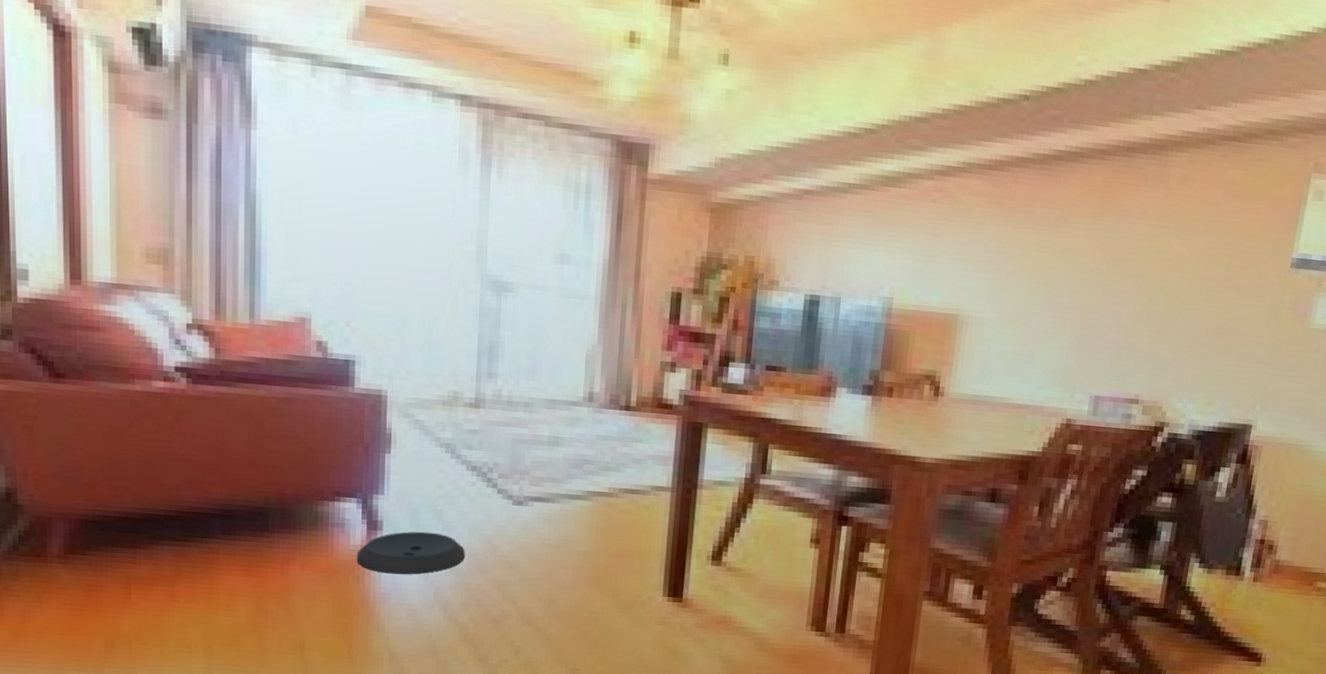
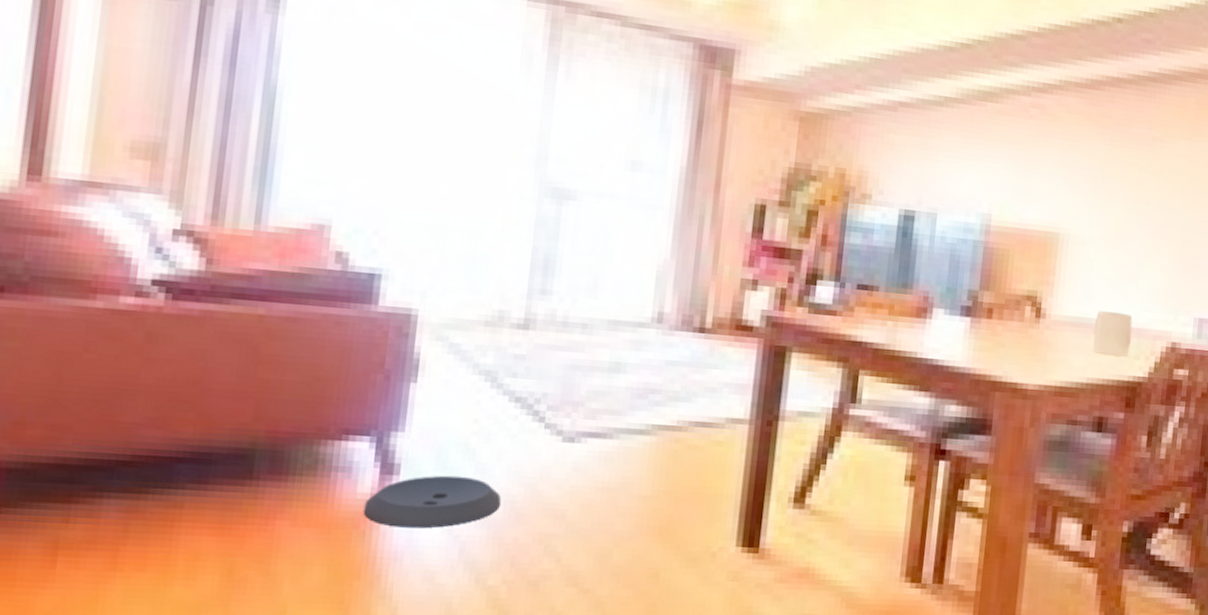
mug: none [989,389,1029,433] -> present [1093,311,1133,357]

